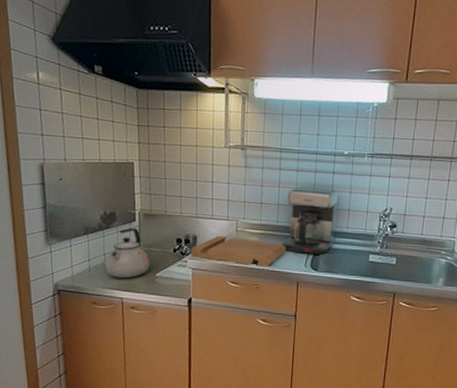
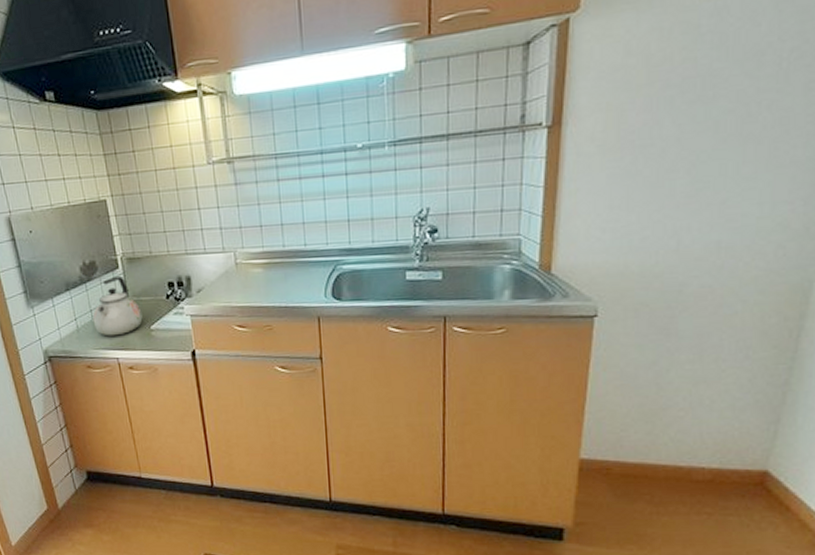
cutting board: present [190,235,286,267] -> none [185,272,299,304]
coffee maker: present [281,186,339,256] -> none [291,194,360,282]

